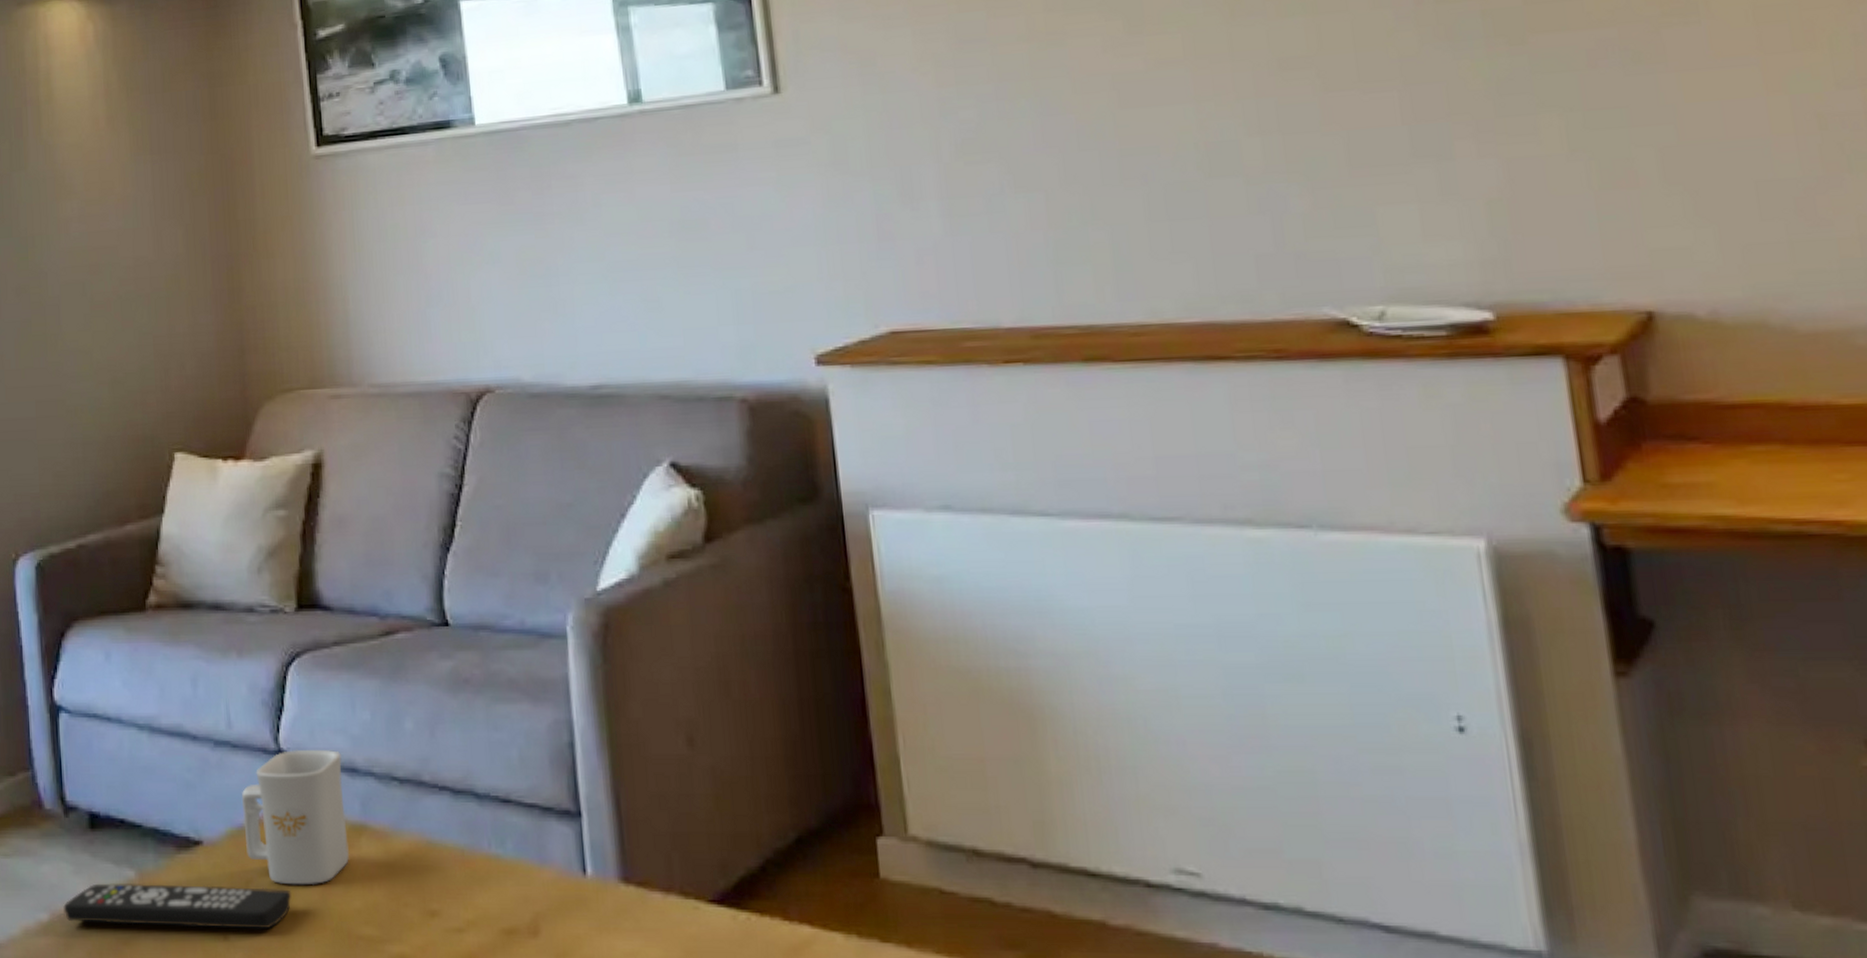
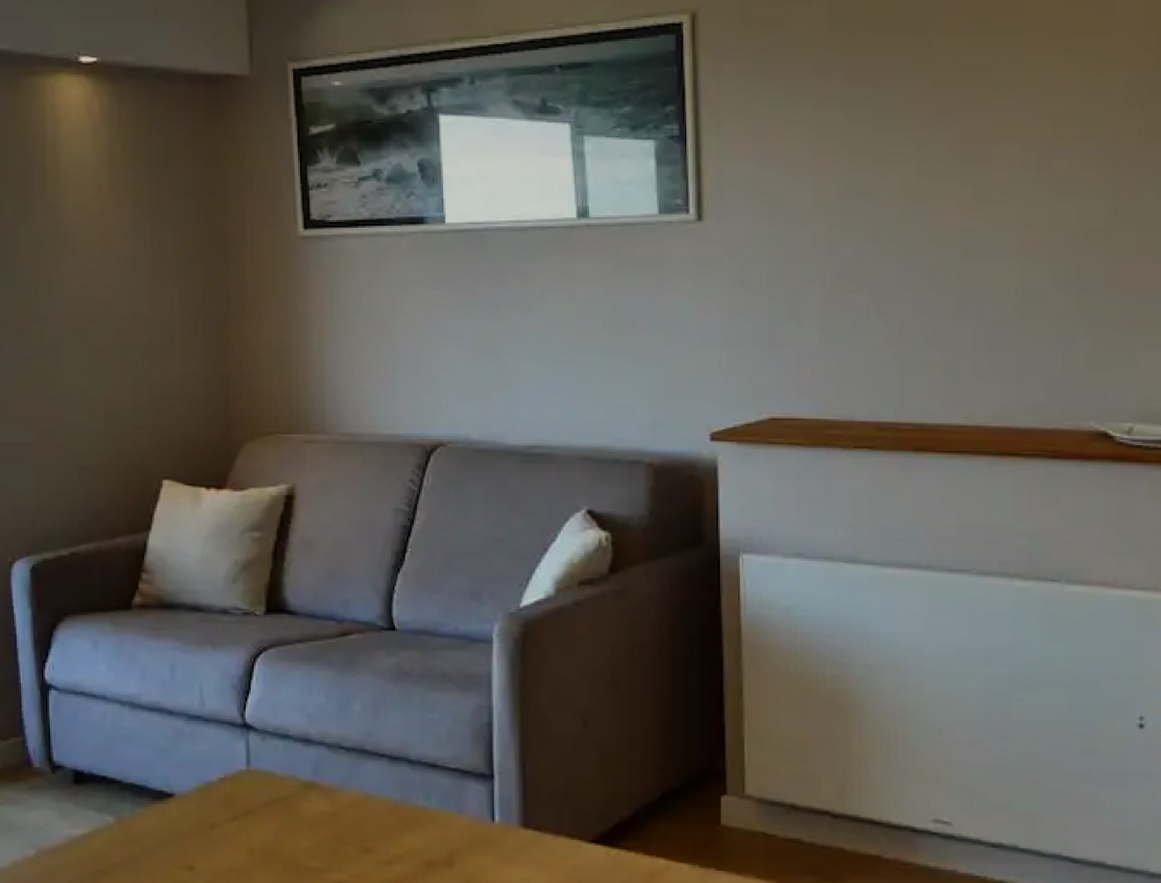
remote control: present [63,883,292,930] -> none [48,826,250,862]
mug: present [242,749,350,885] -> none [211,723,301,829]

